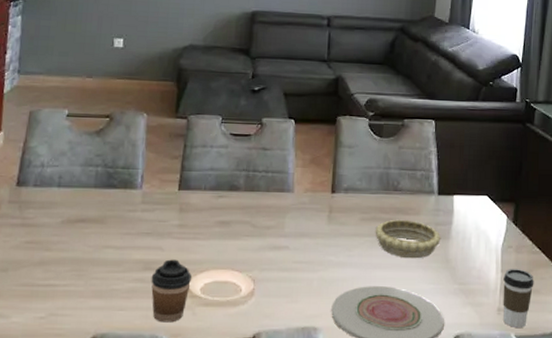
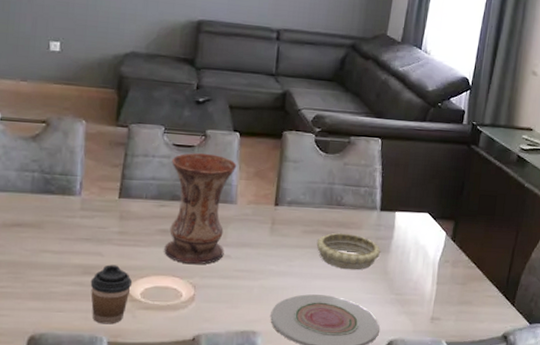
vase: none [223,142,293,256] -> present [164,153,237,264]
coffee cup: present [503,269,534,328] -> none [436,282,468,335]

